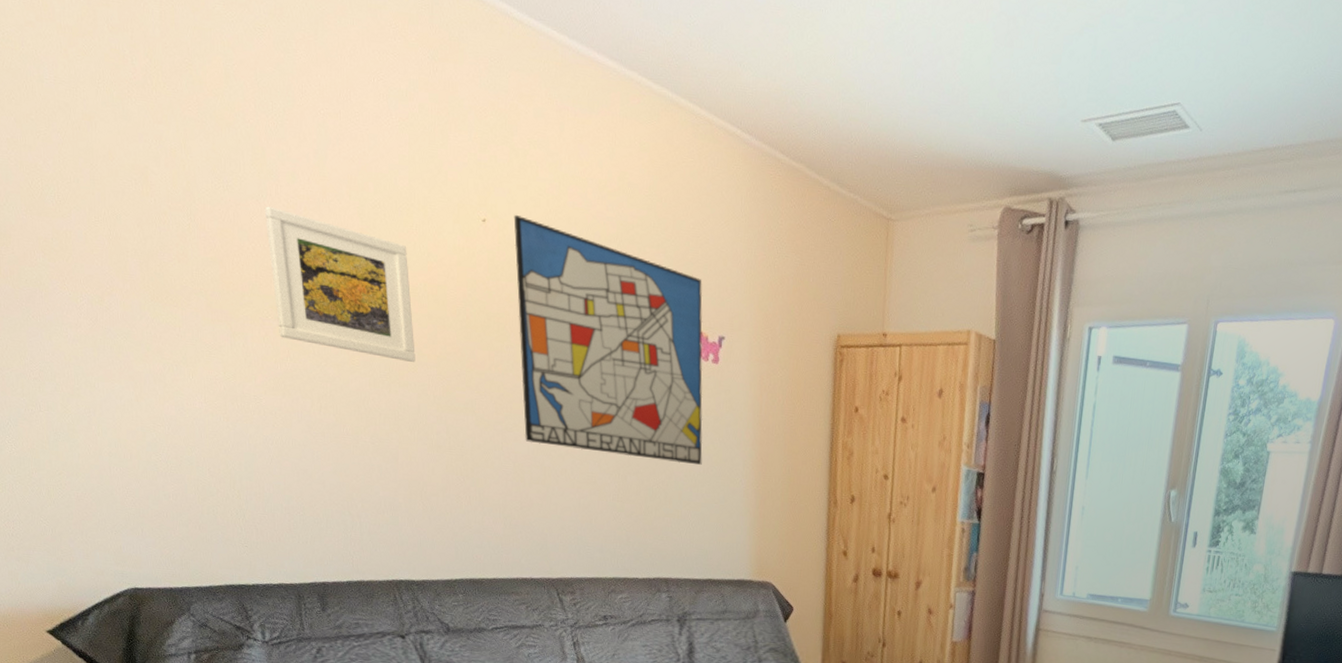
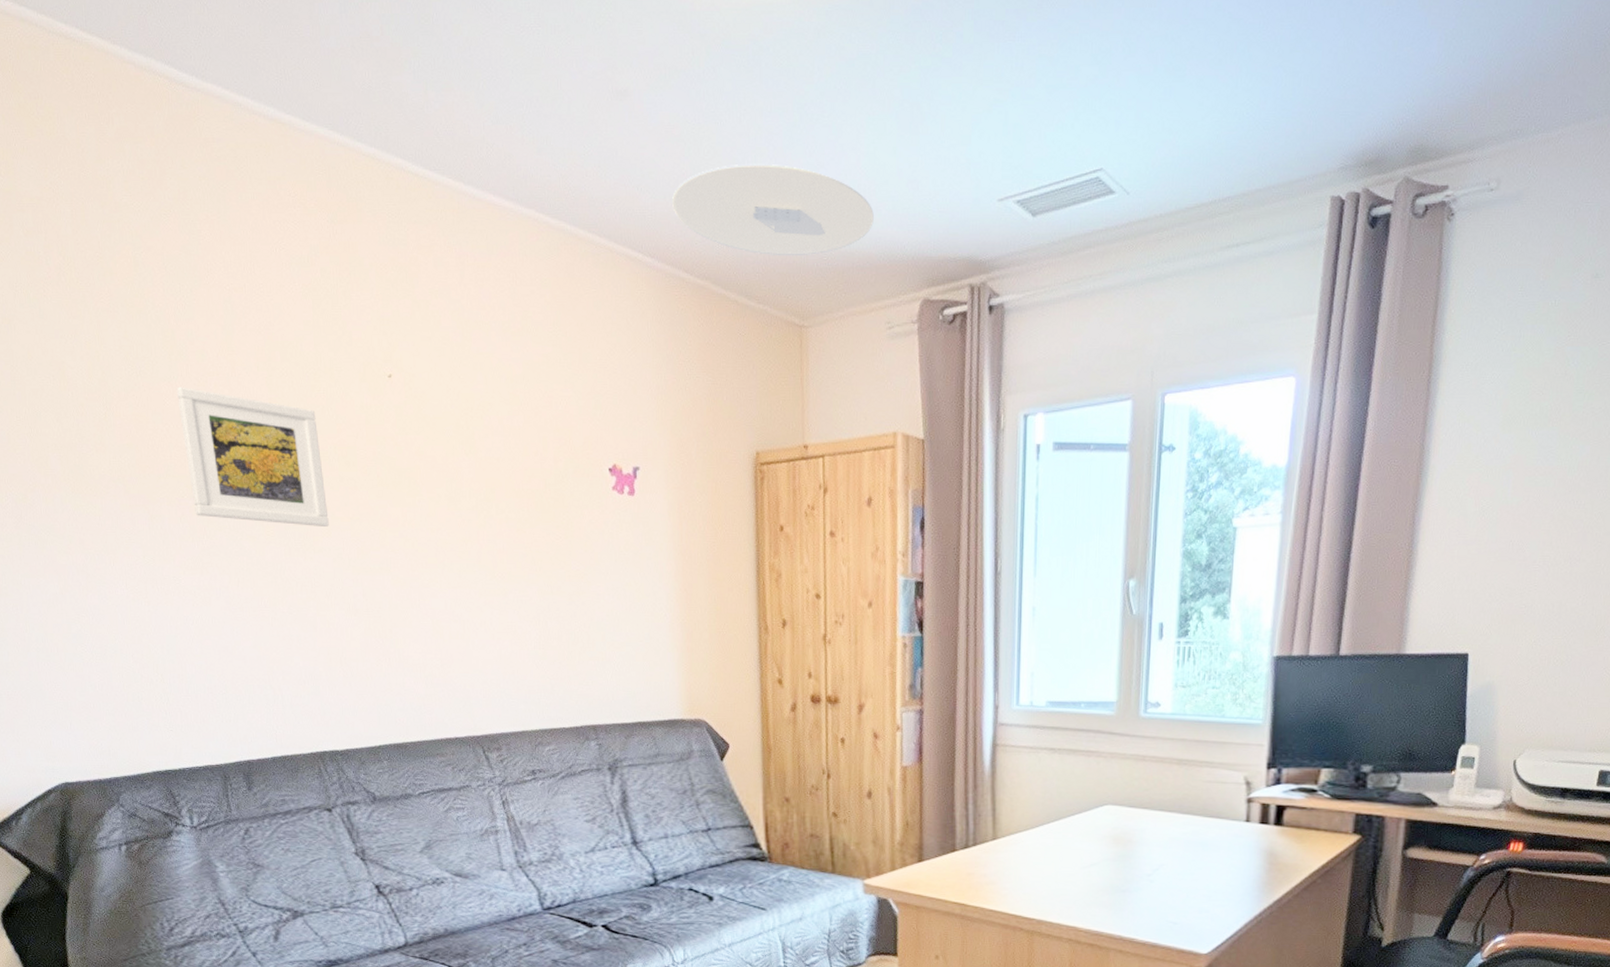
wall art: present [513,214,703,465] -> none [419,366,624,603]
ceiling light: none [773,53,965,152] -> present [672,163,874,256]

